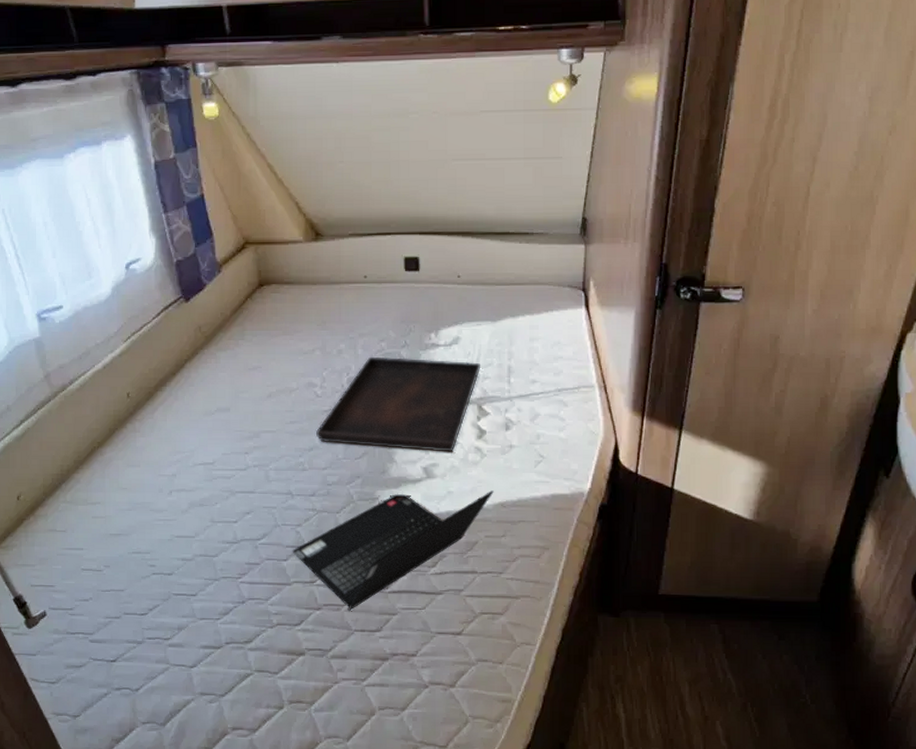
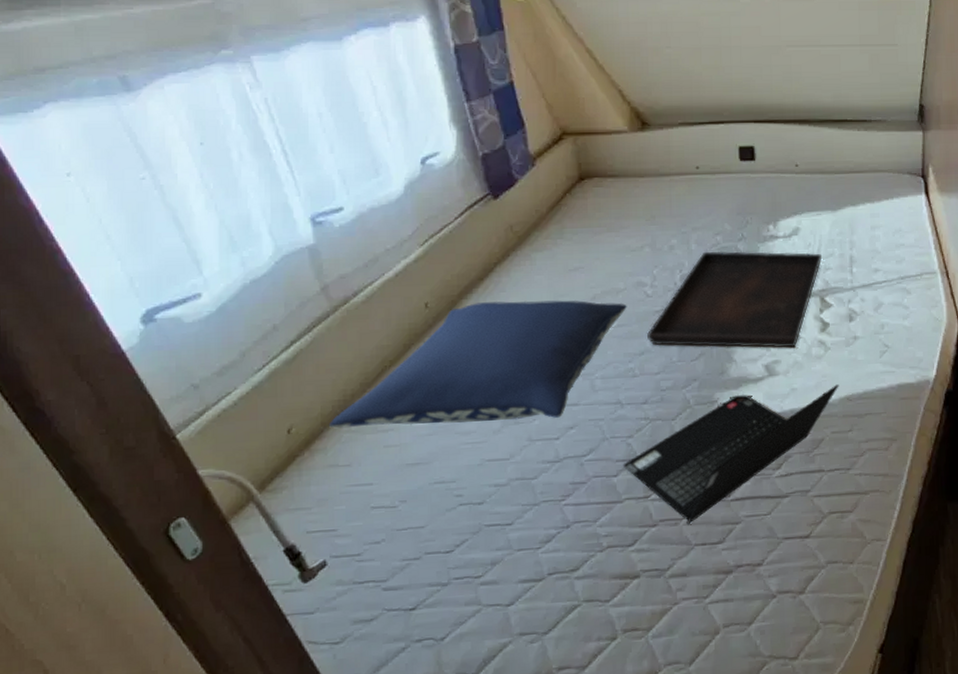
pillow: none [49,395,299,503] -> present [328,300,627,429]

